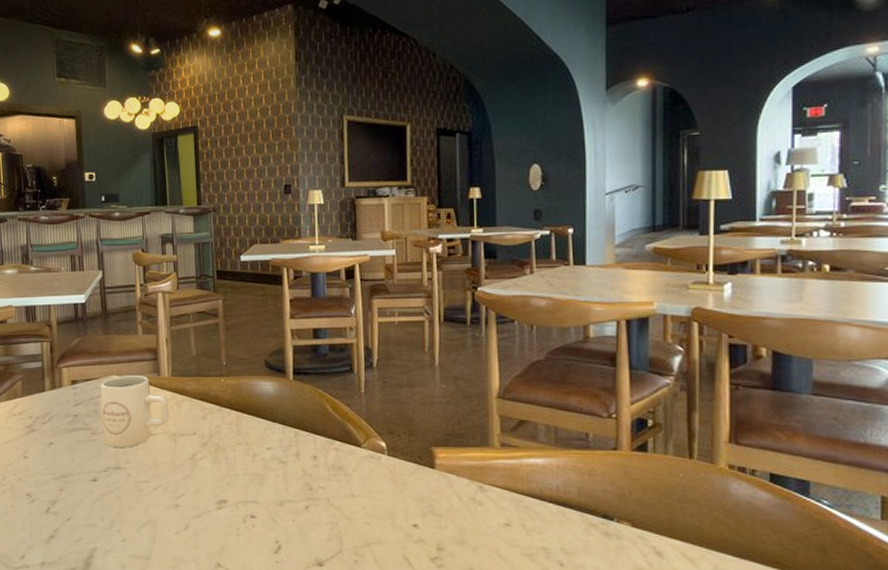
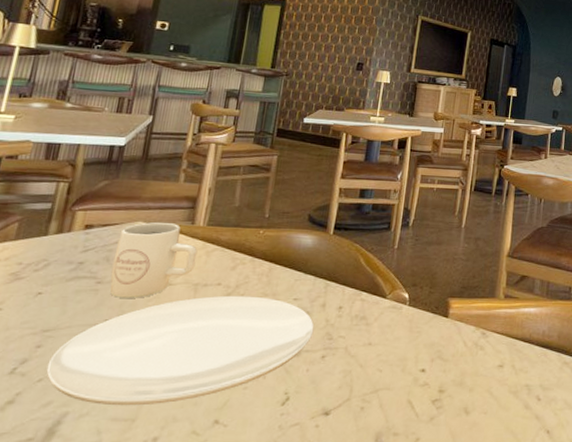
plate: none [71,445,292,546] -> present [46,295,314,406]

